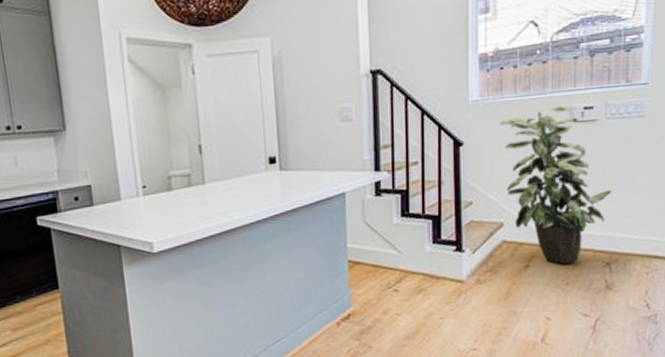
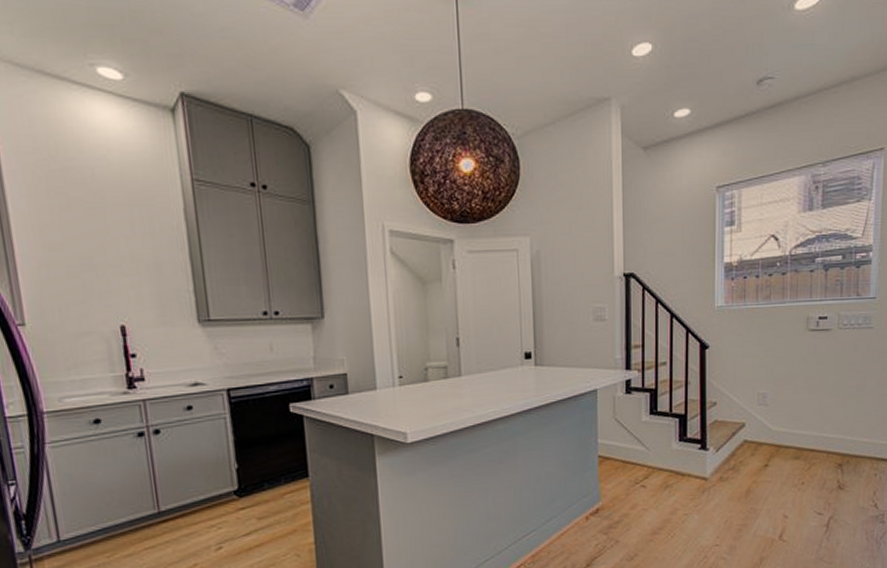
indoor plant: present [499,105,612,264] -> none [742,315,844,464]

